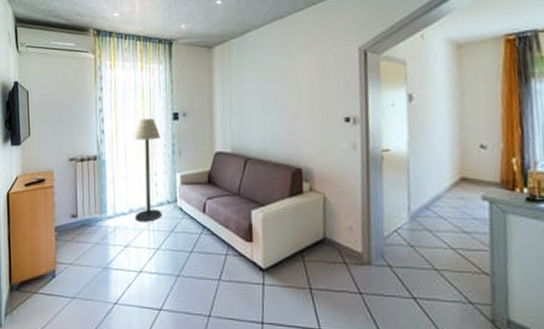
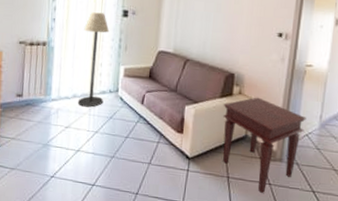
side table: none [293,192,392,304] -> present [223,97,307,193]

